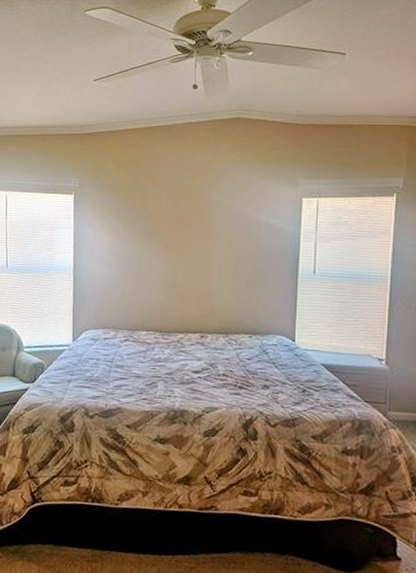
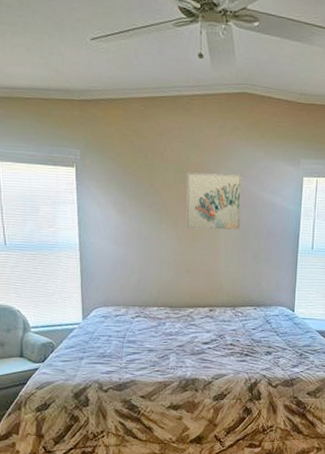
wall art: none [177,196,236,254] -> present [186,172,242,231]

